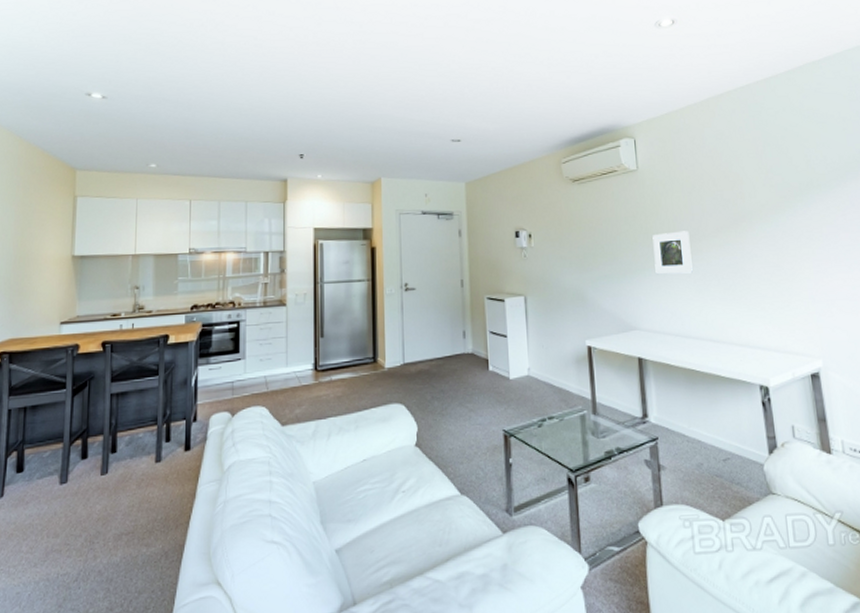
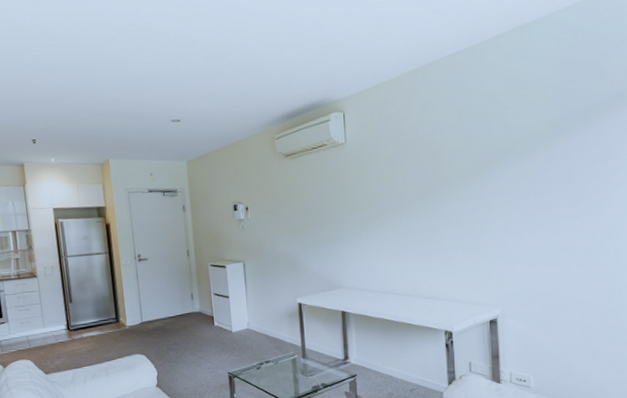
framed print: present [652,231,693,275] -> none [358,199,393,240]

